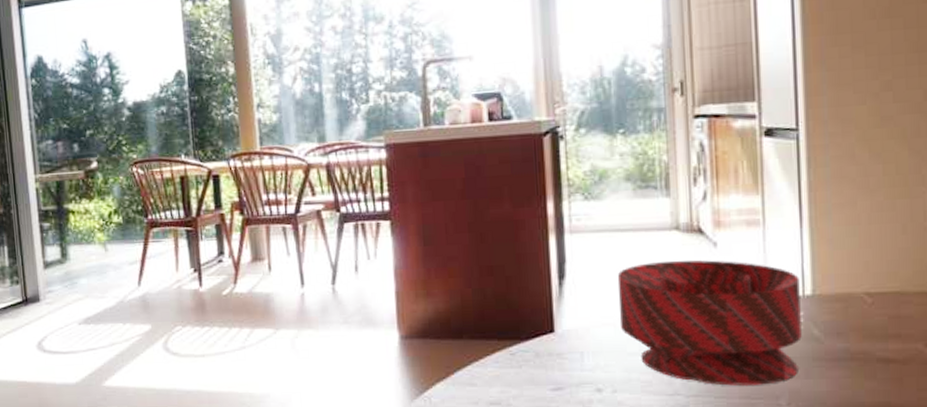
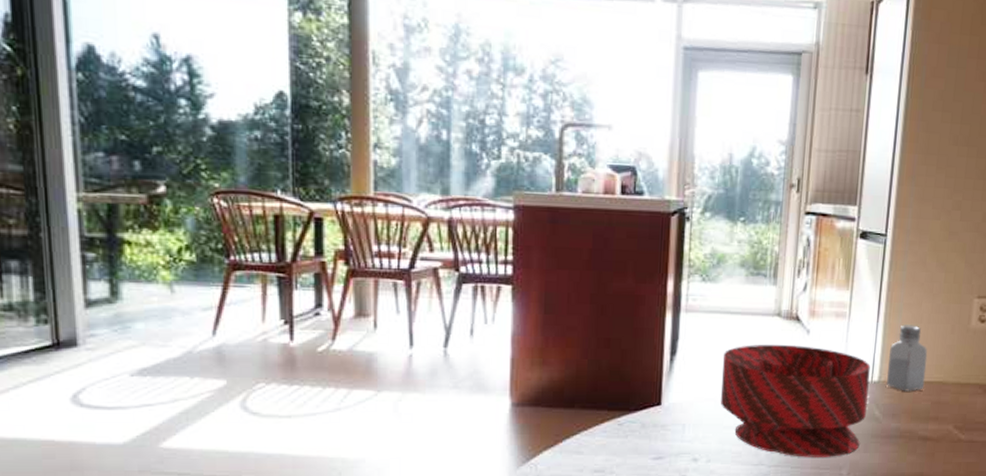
saltshaker: none [822,227,876,306] -> present [887,325,928,392]

